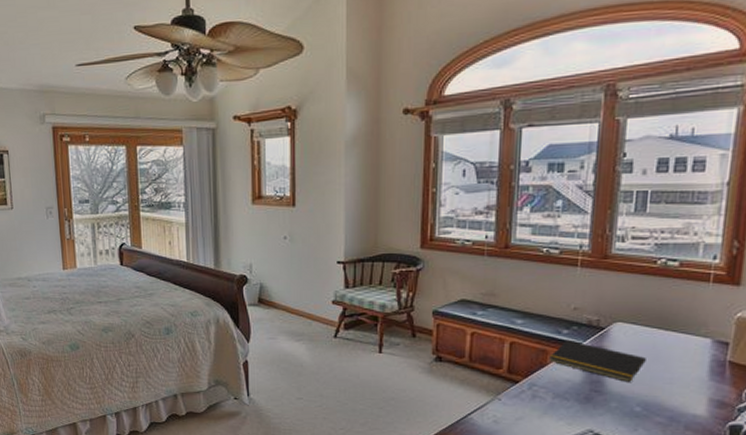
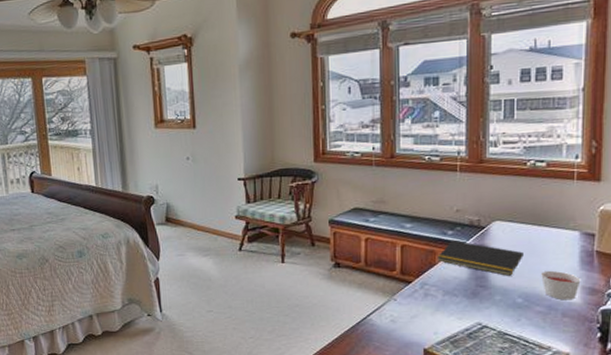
candle: none [664,380,709,413] -> present [541,271,581,301]

